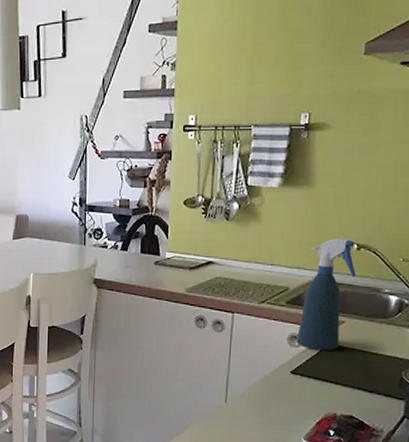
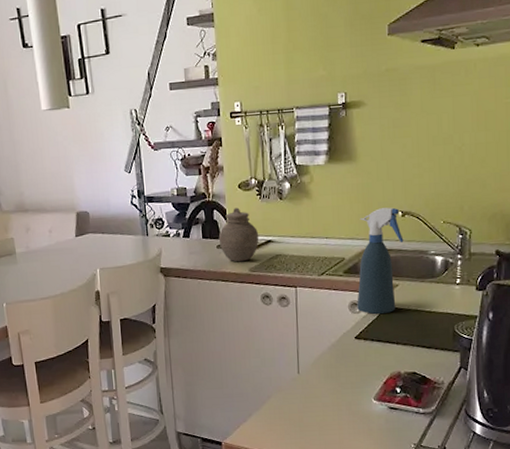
jar: none [157,224,200,281] -> present [218,207,259,262]

